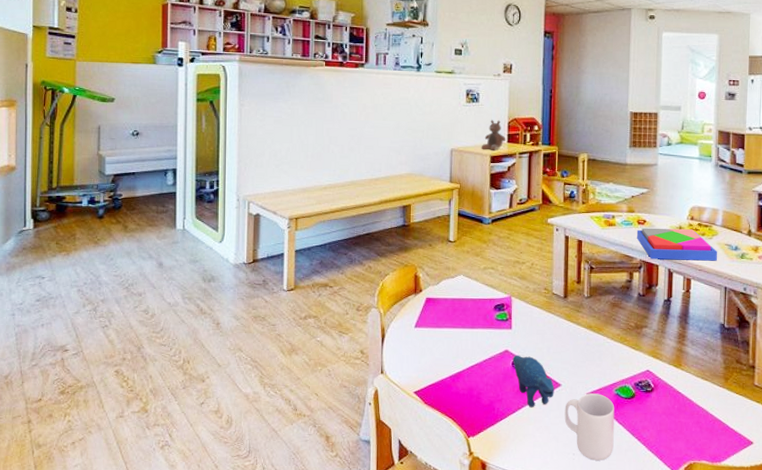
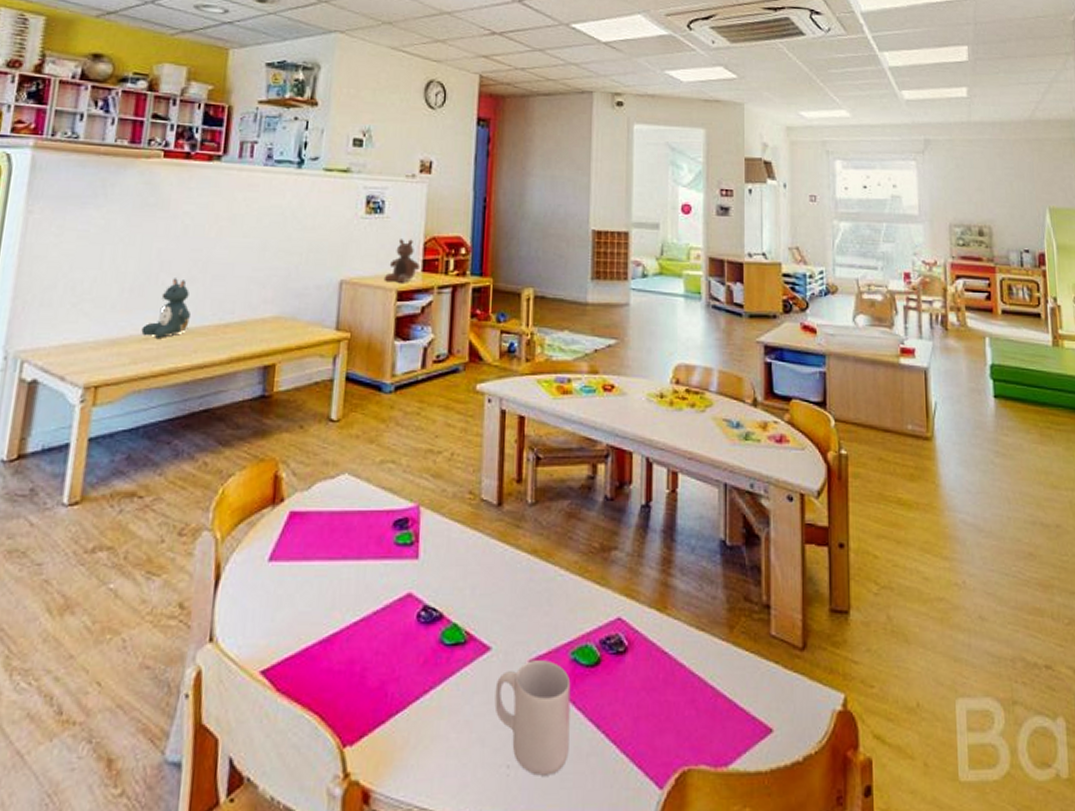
stuffed animal: none [323,148,352,188] -> present [143,278,190,338]
toy dinosaur: present [513,355,555,408] -> none [418,601,481,690]
puzzle: present [636,227,717,261] -> none [601,396,712,445]

